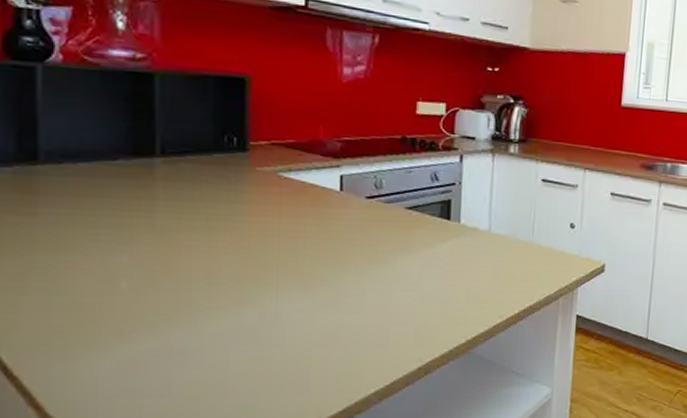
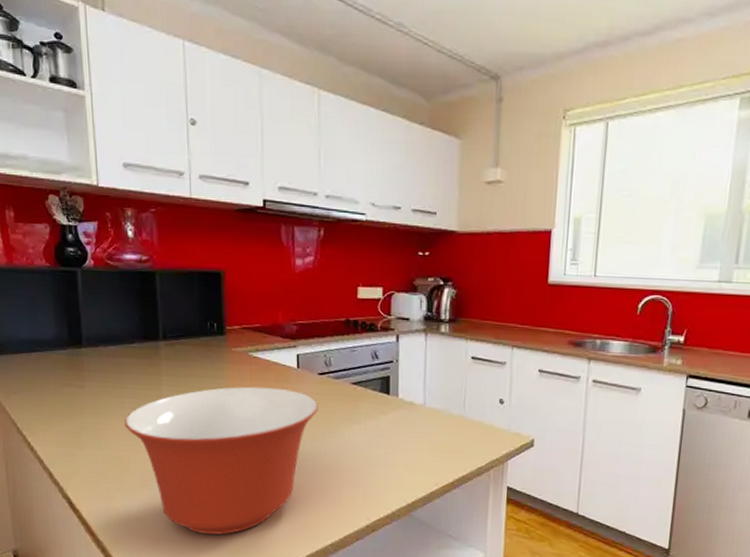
mixing bowl: none [97,212,365,394] -> present [124,386,318,535]

